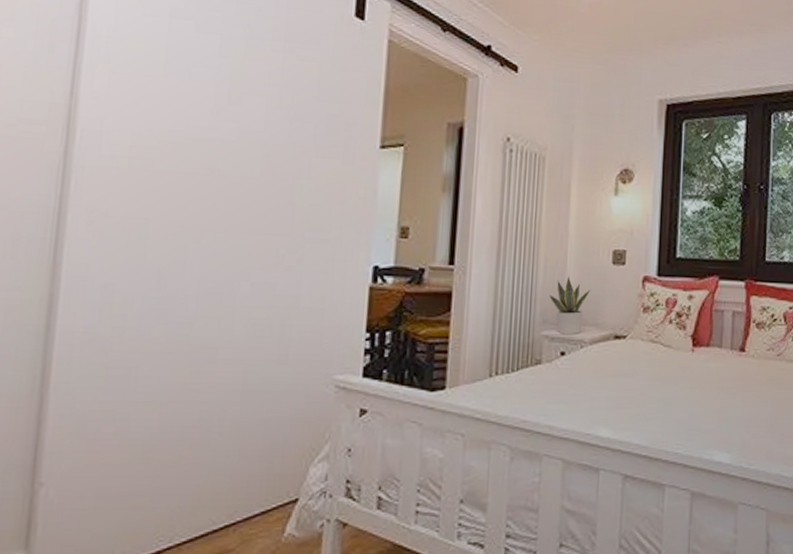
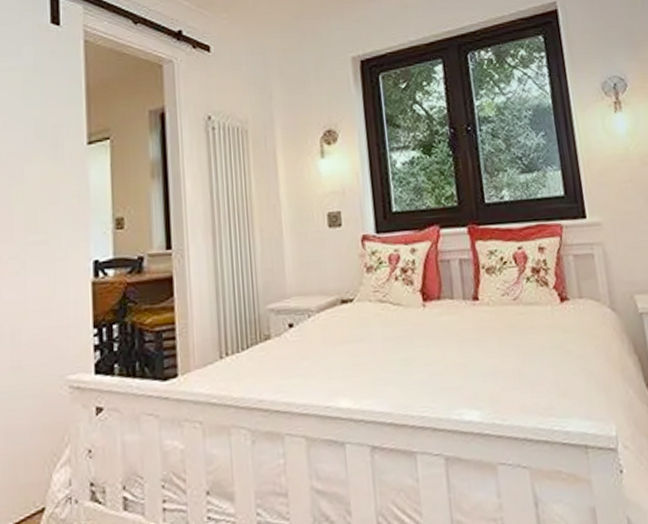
potted plant: present [549,276,591,335] -> none [270,245,311,307]

